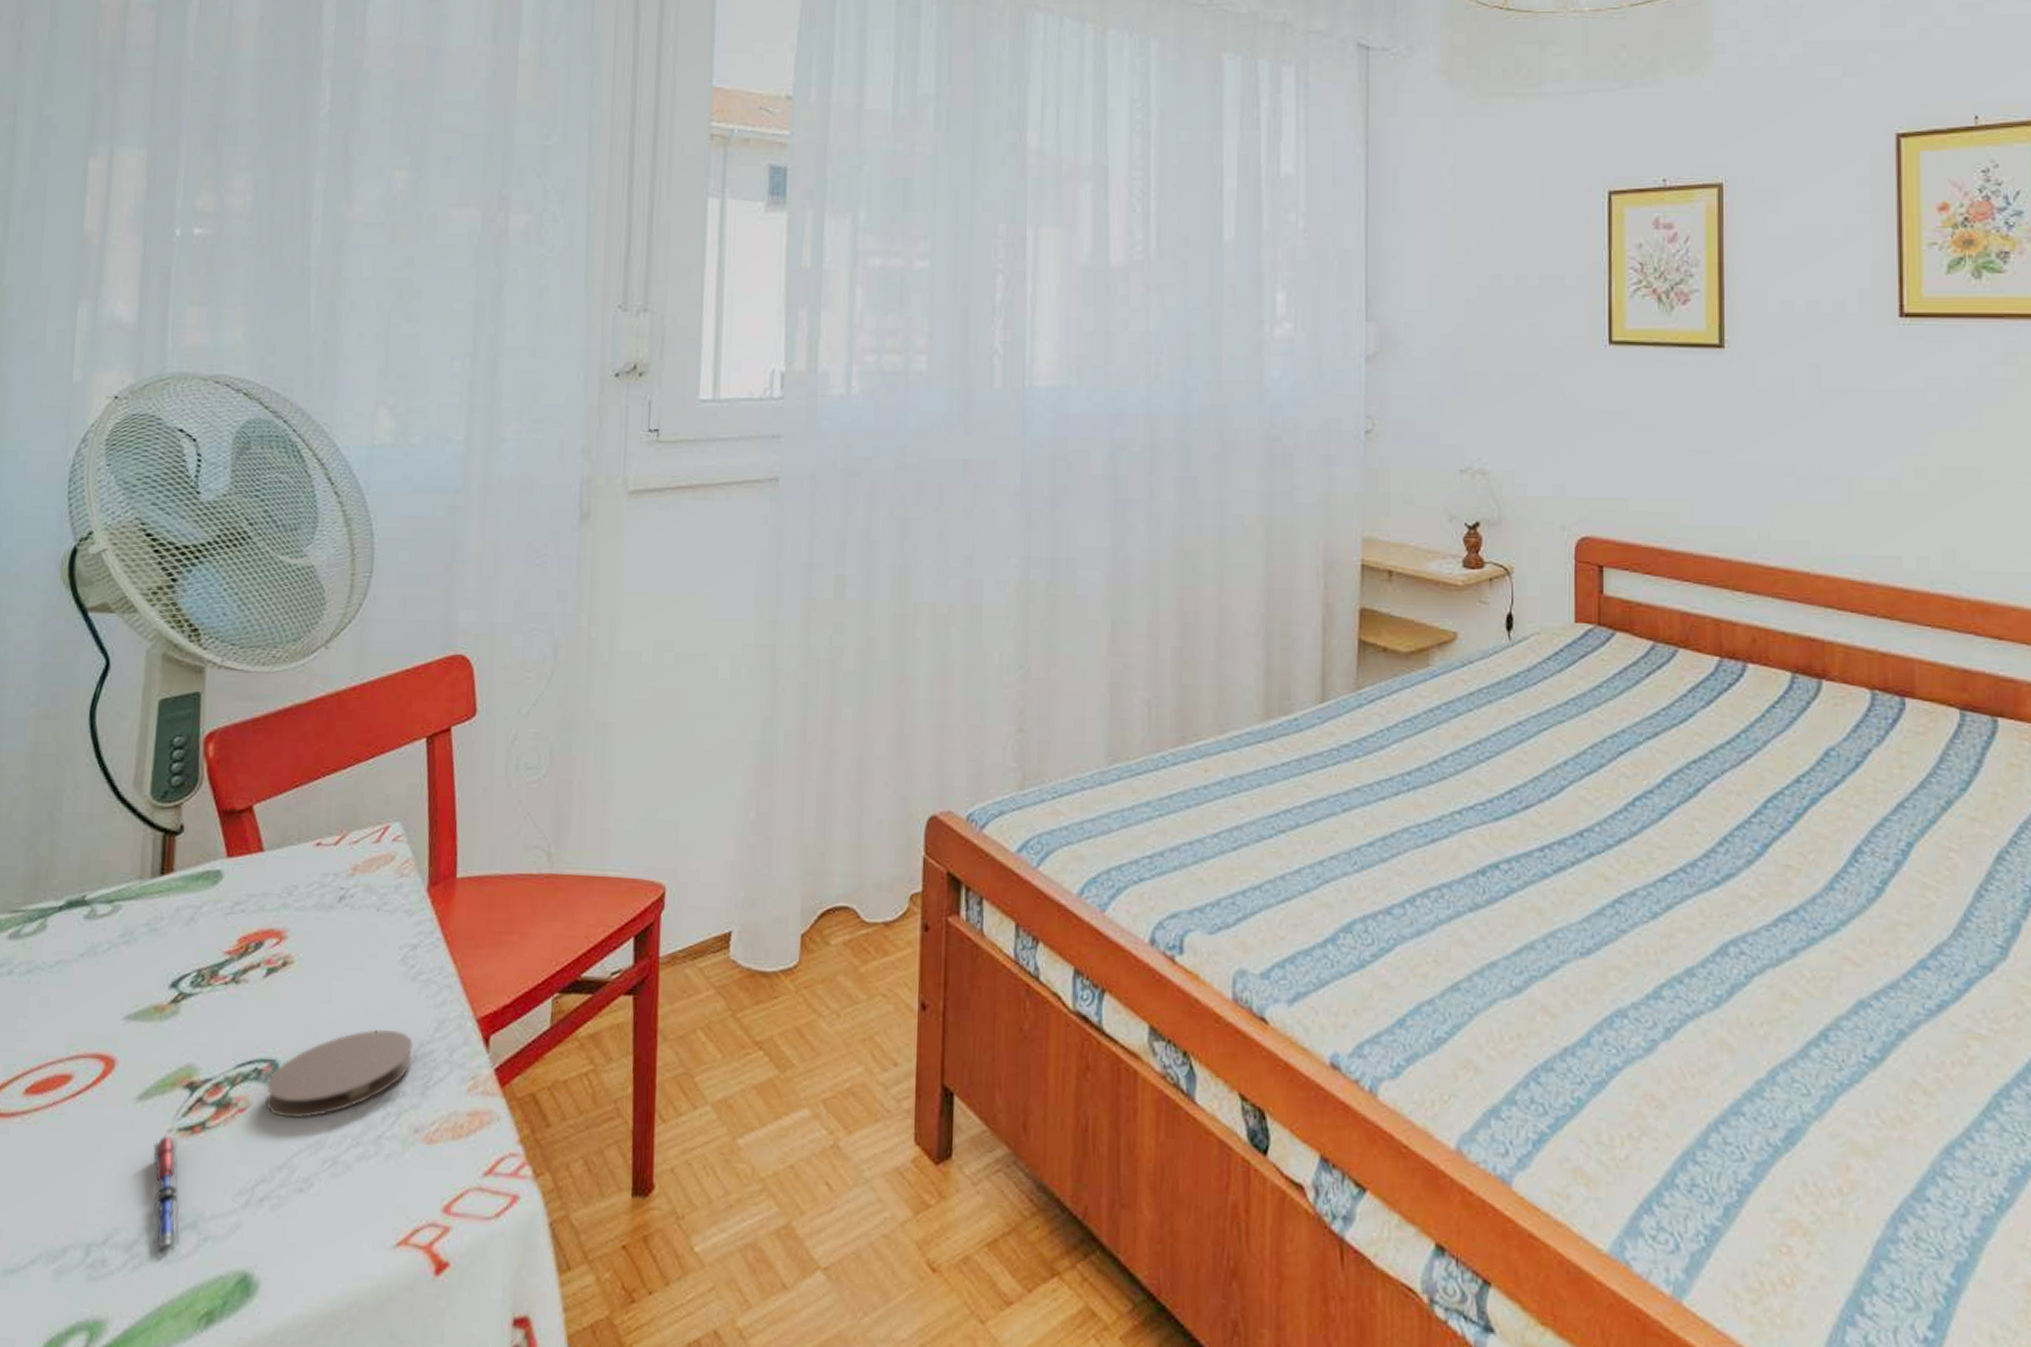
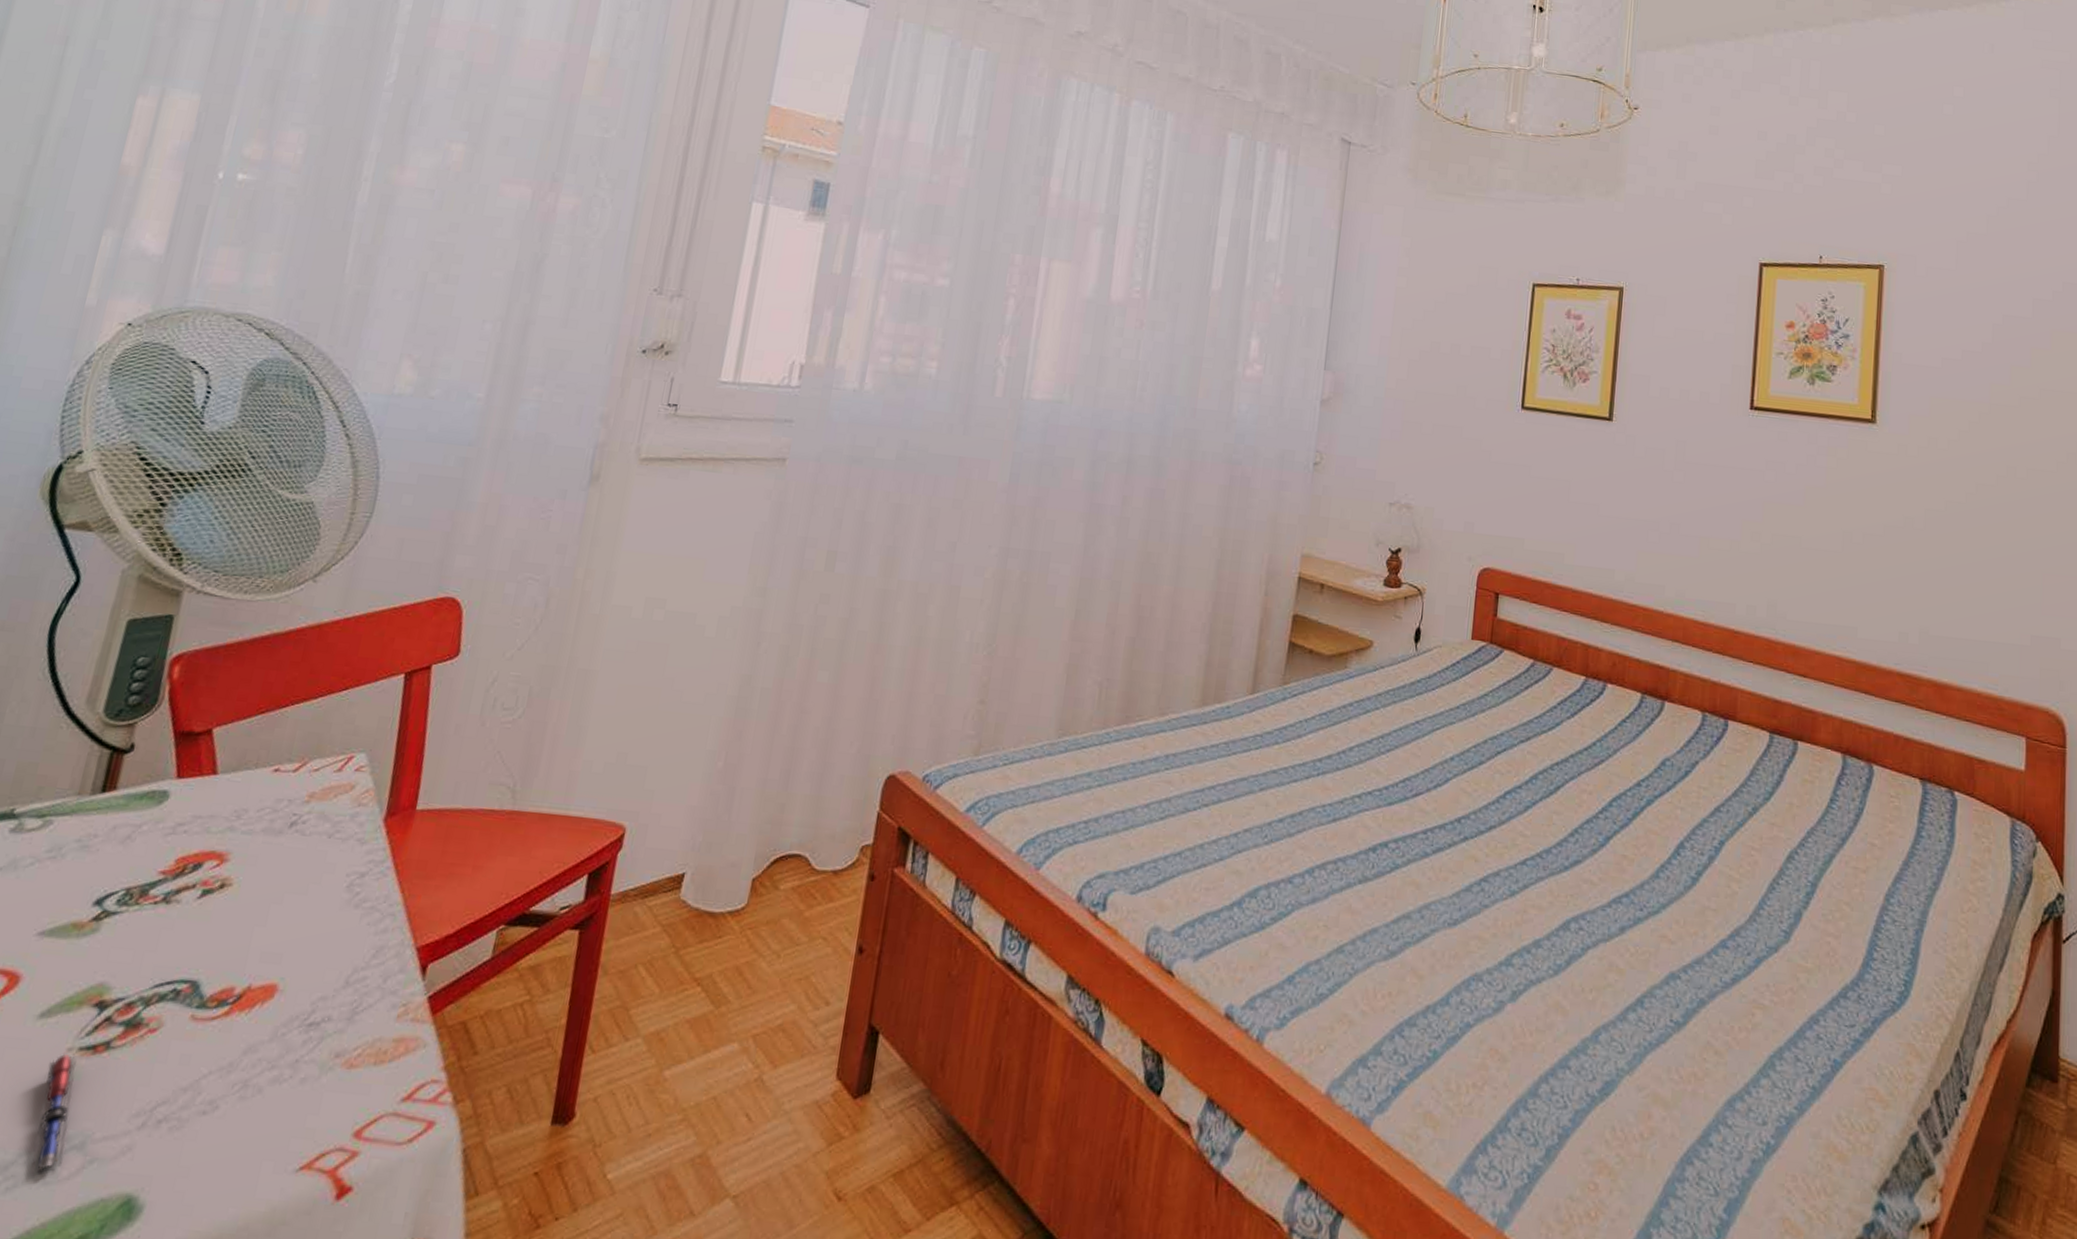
coaster: present [266,1030,413,1119] -> none [180,954,347,1041]

